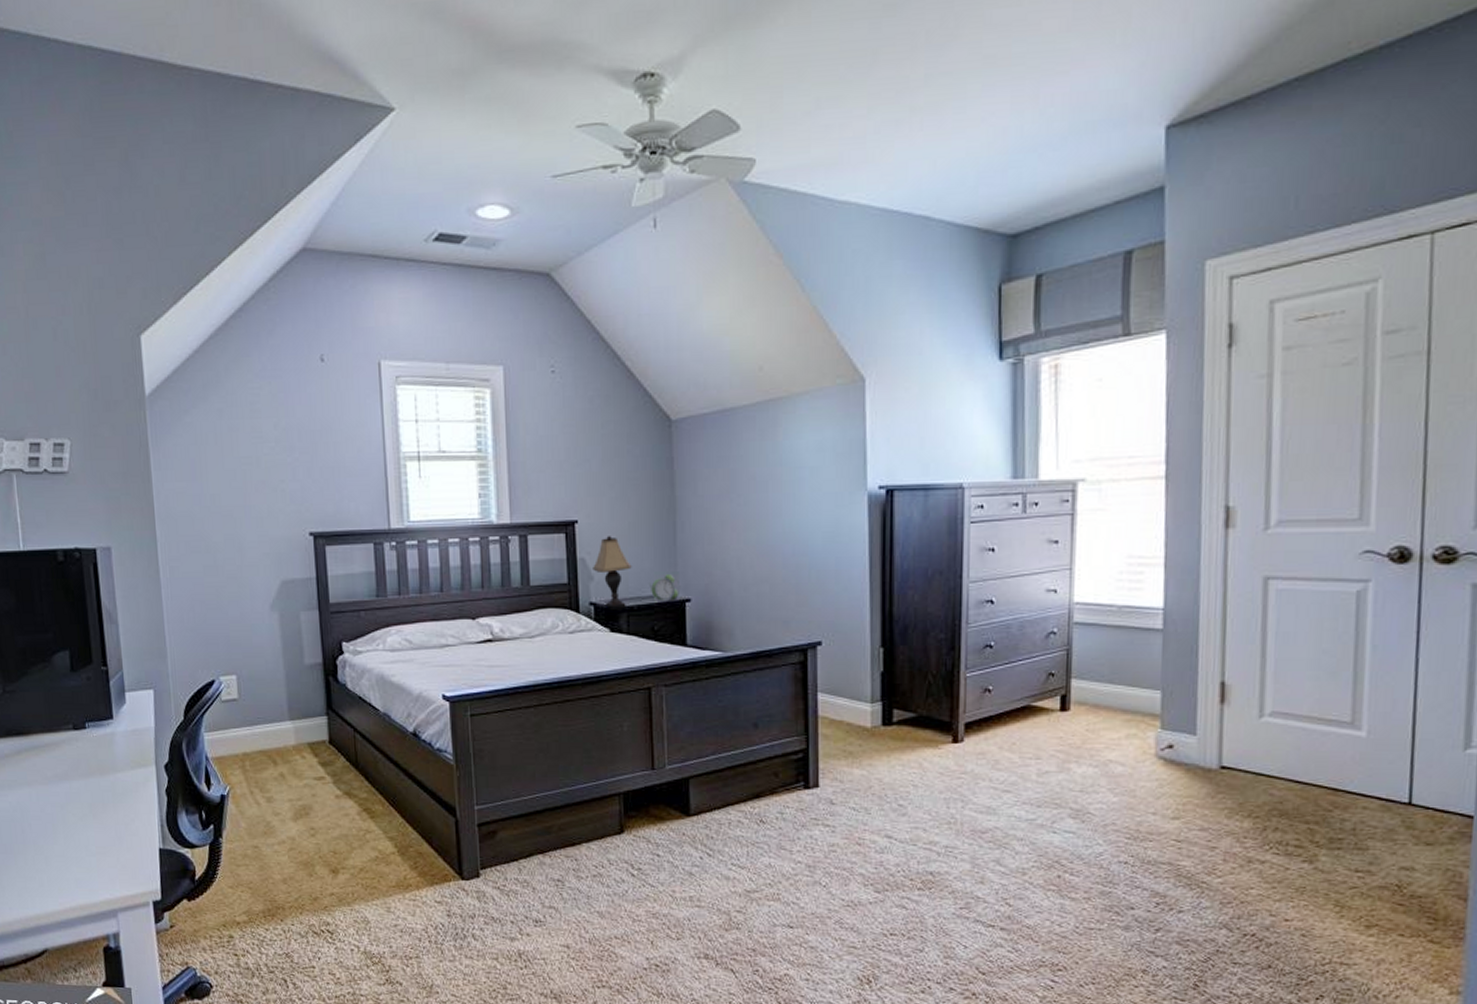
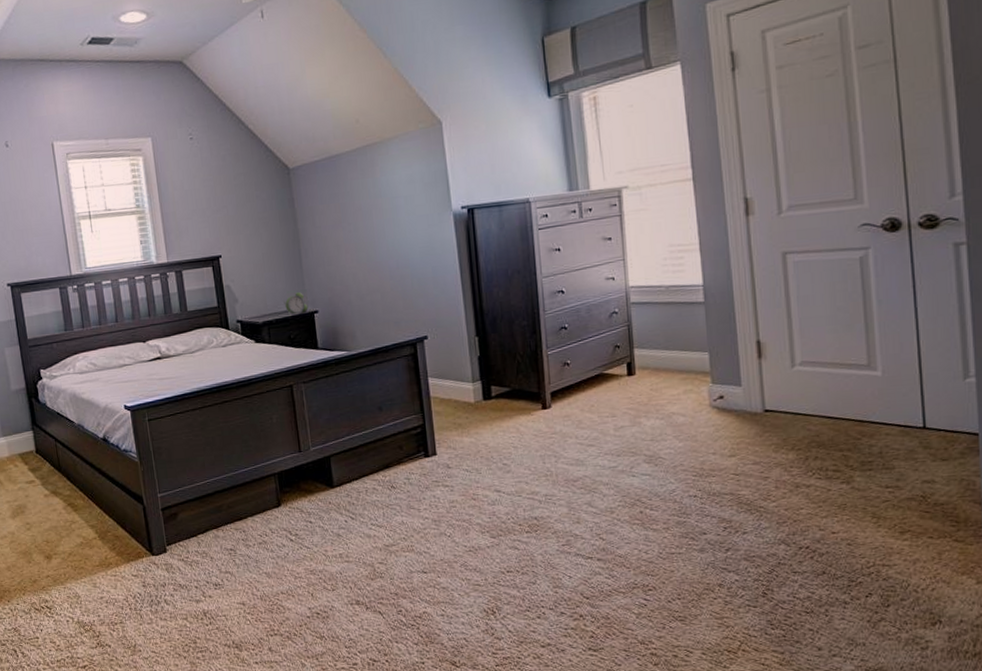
lamp: present [593,536,632,611] -> none [237,265,268,326]

